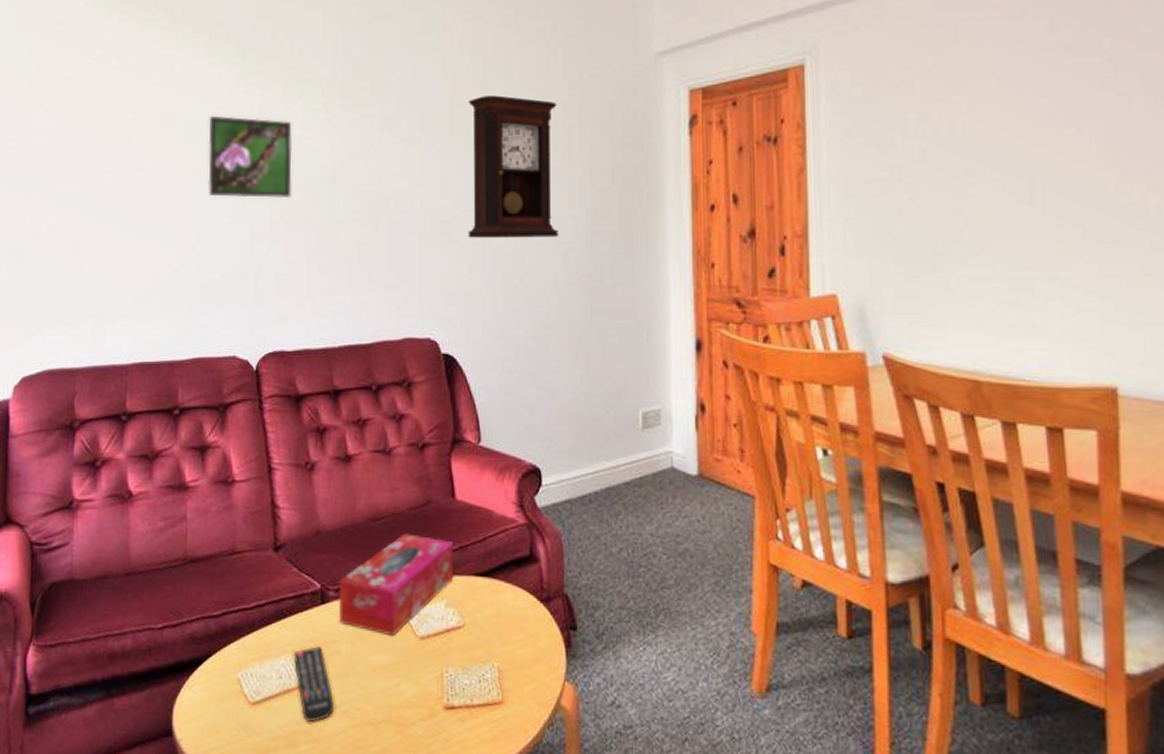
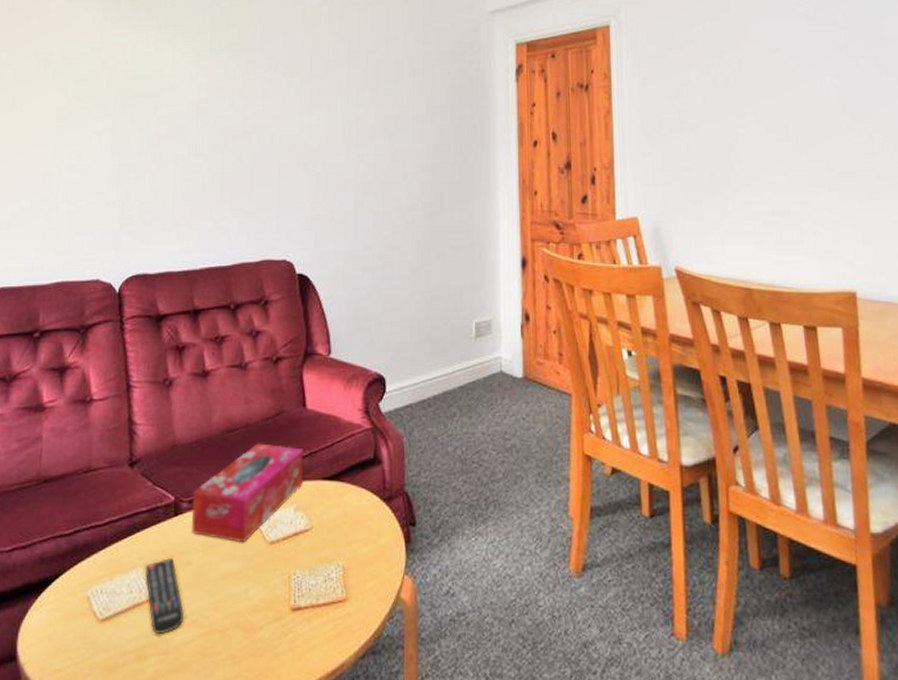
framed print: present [208,115,292,199] -> none [79,55,163,132]
pendulum clock: present [468,95,558,238] -> none [323,44,404,169]

